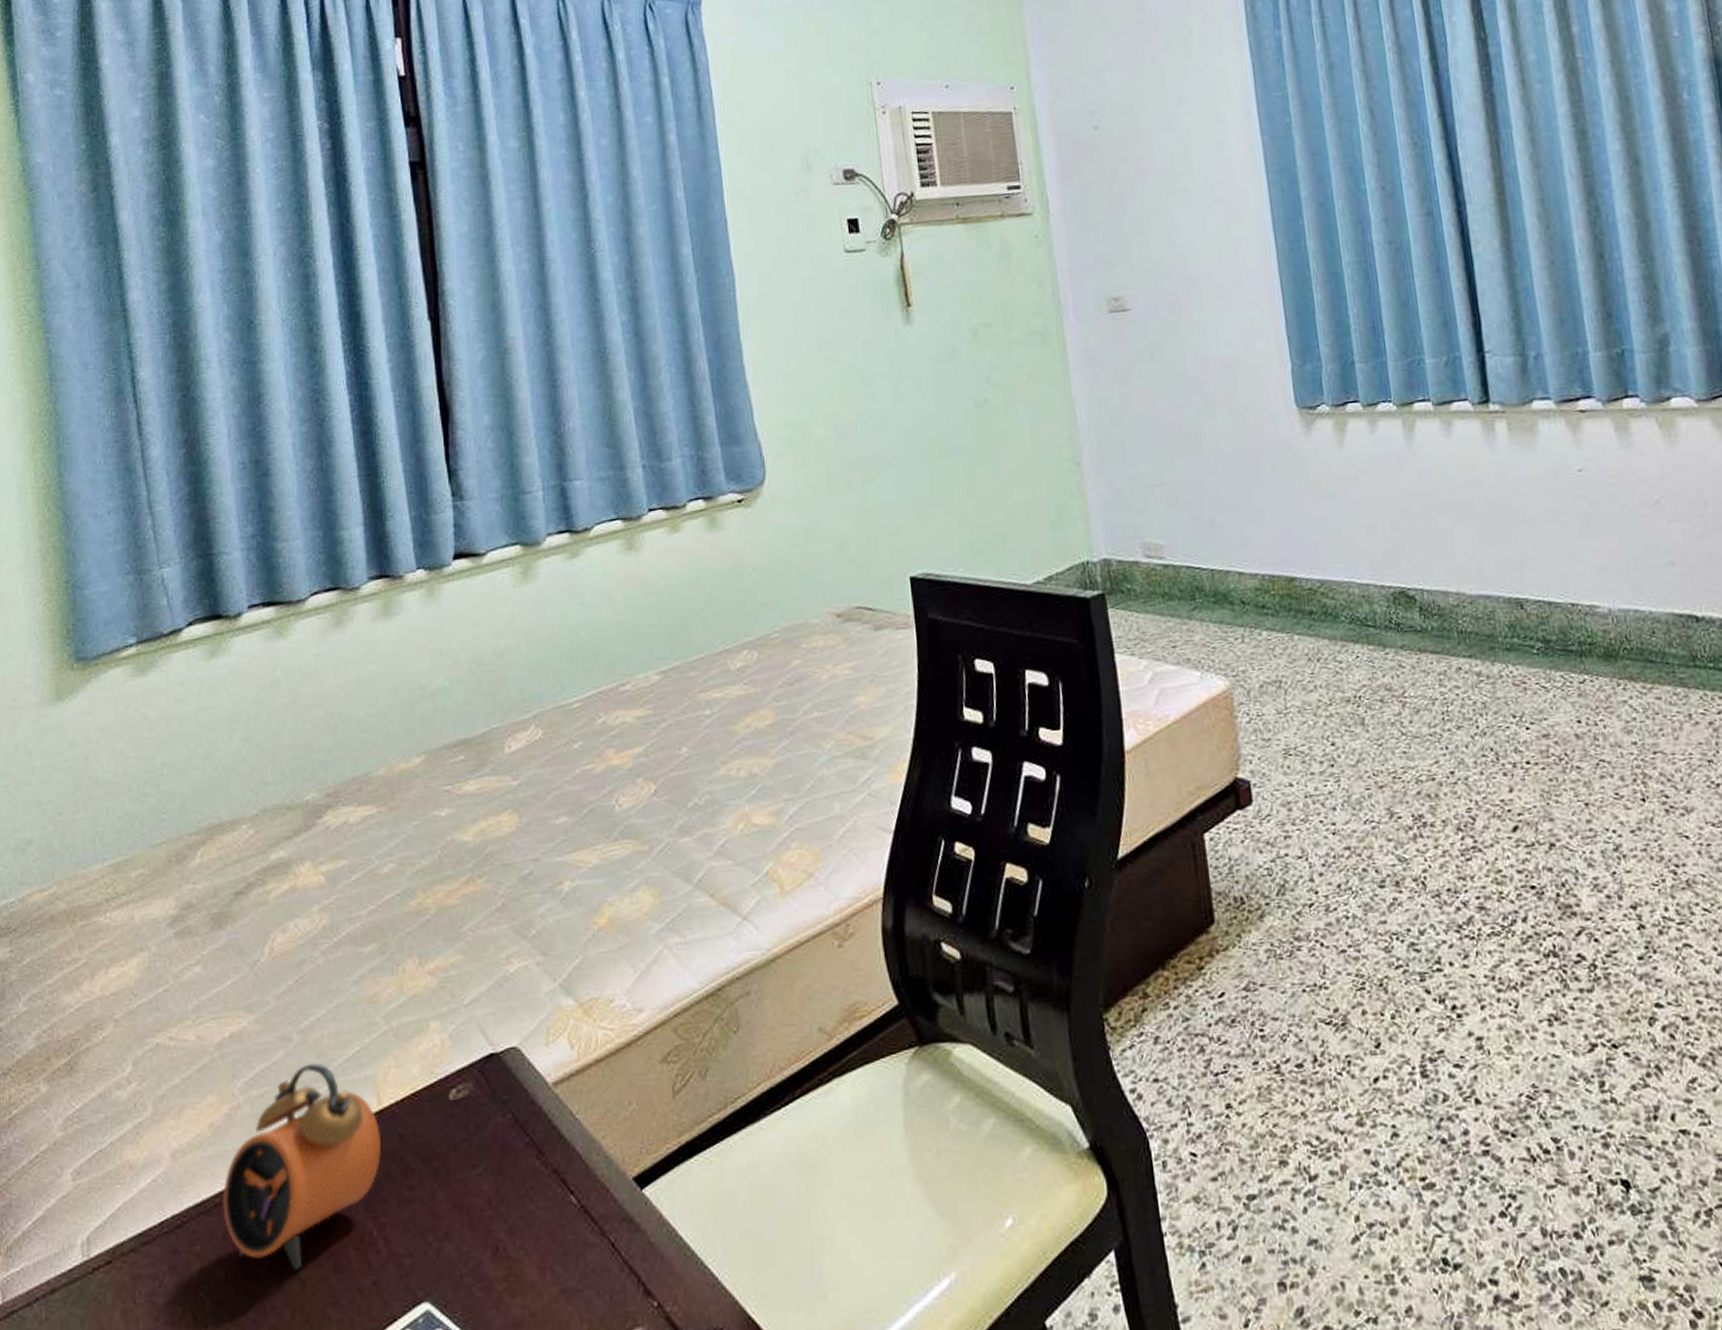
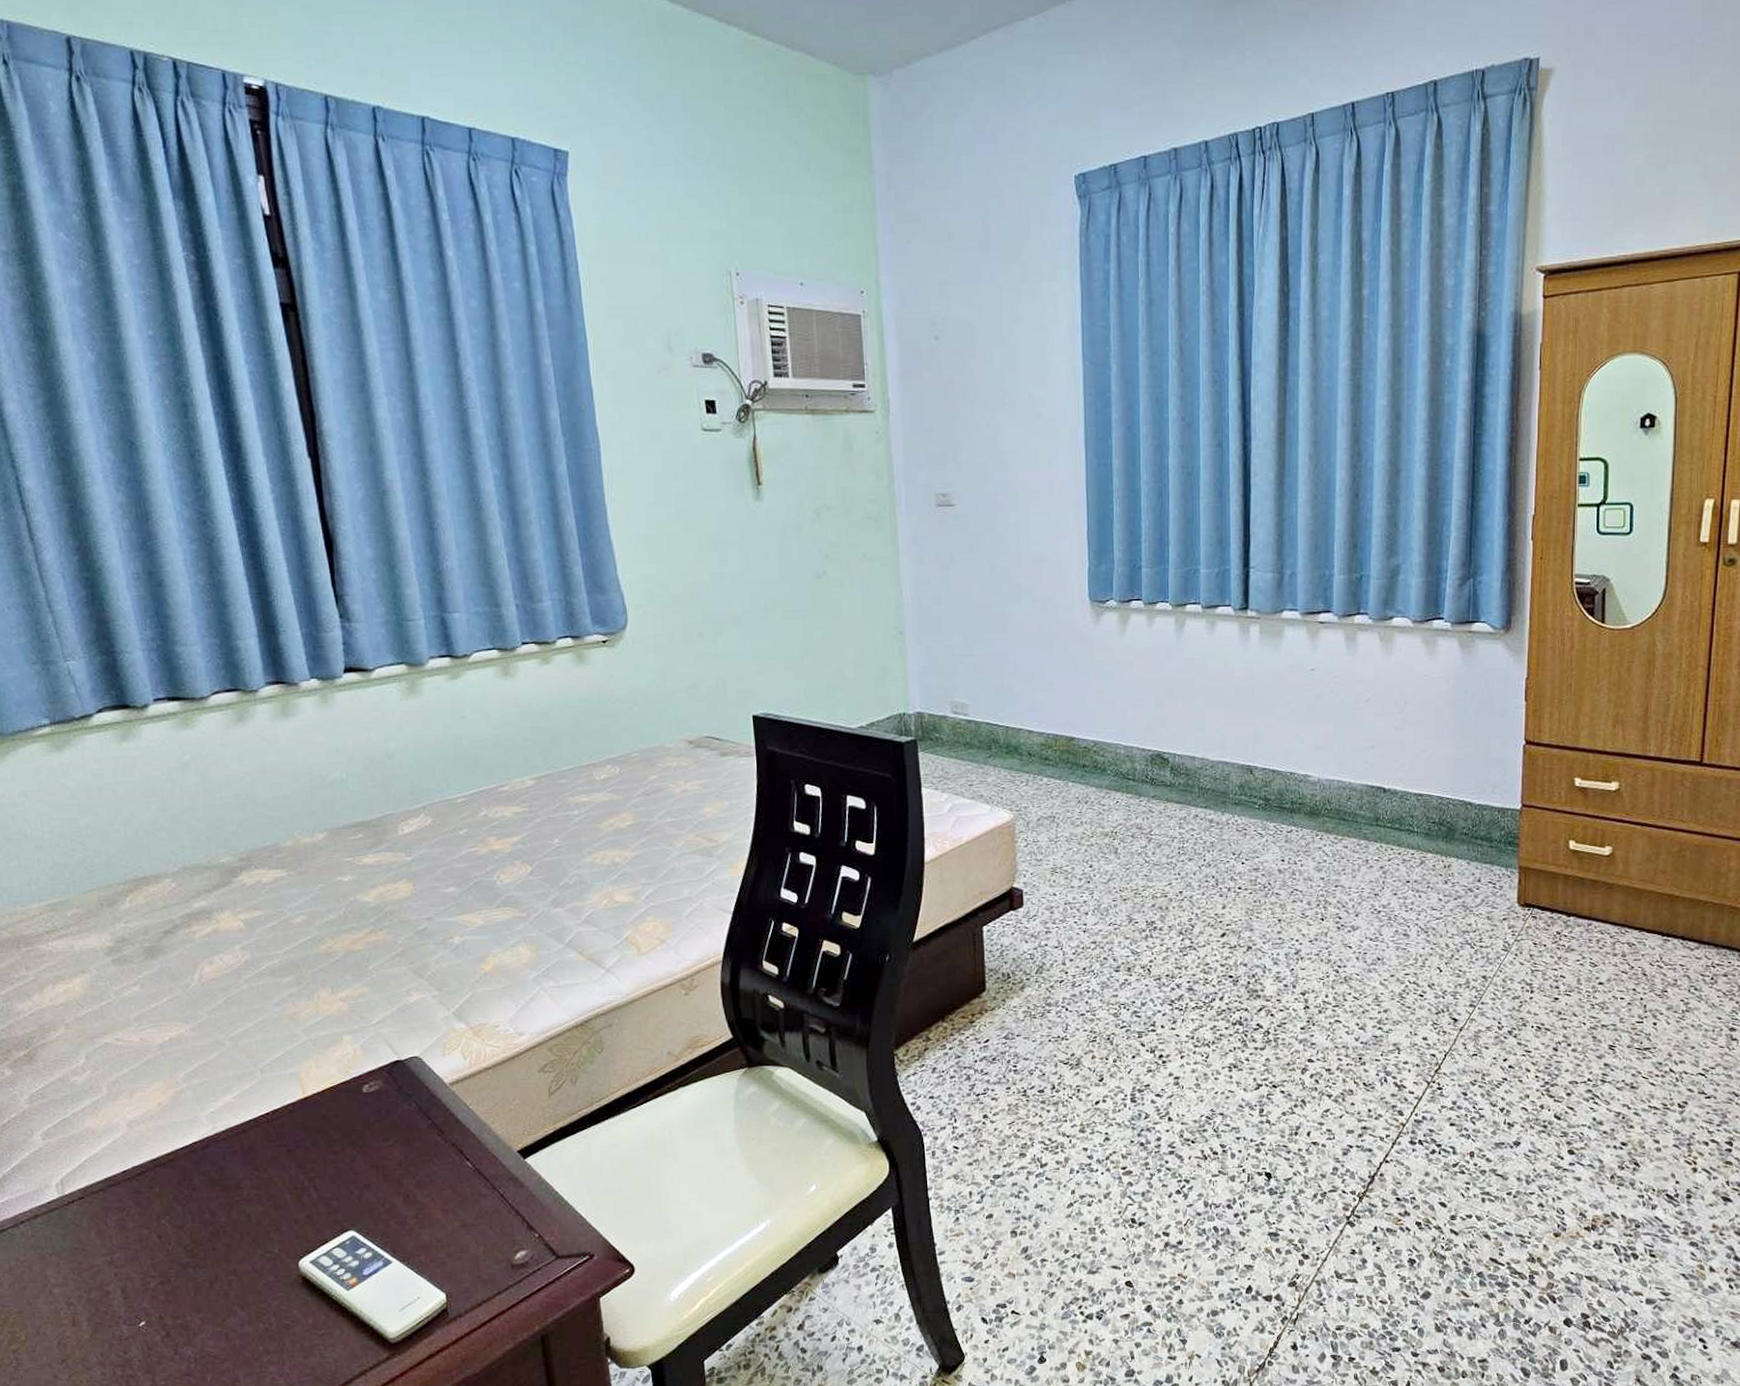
alarm clock: present [223,1062,381,1271] -> none [174,1061,308,1207]

